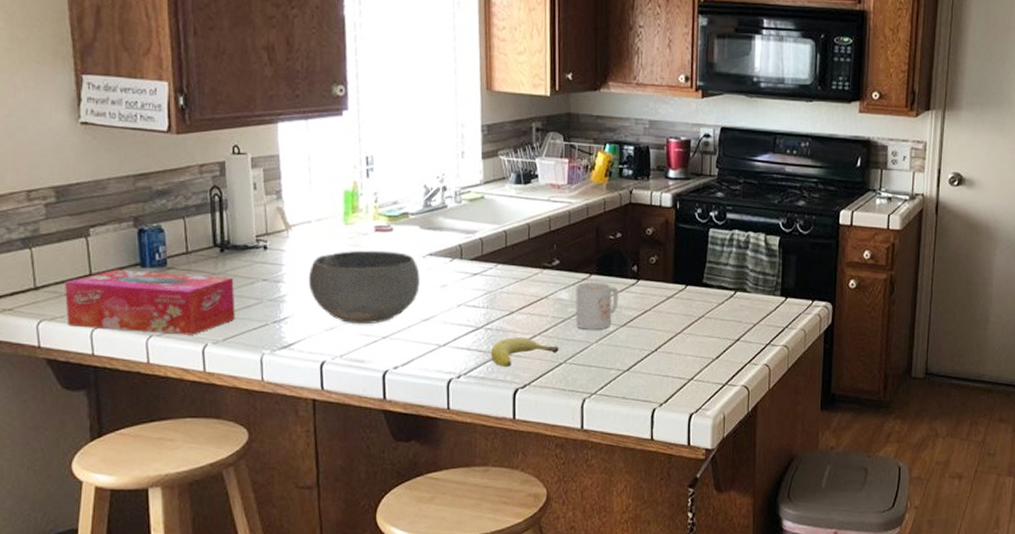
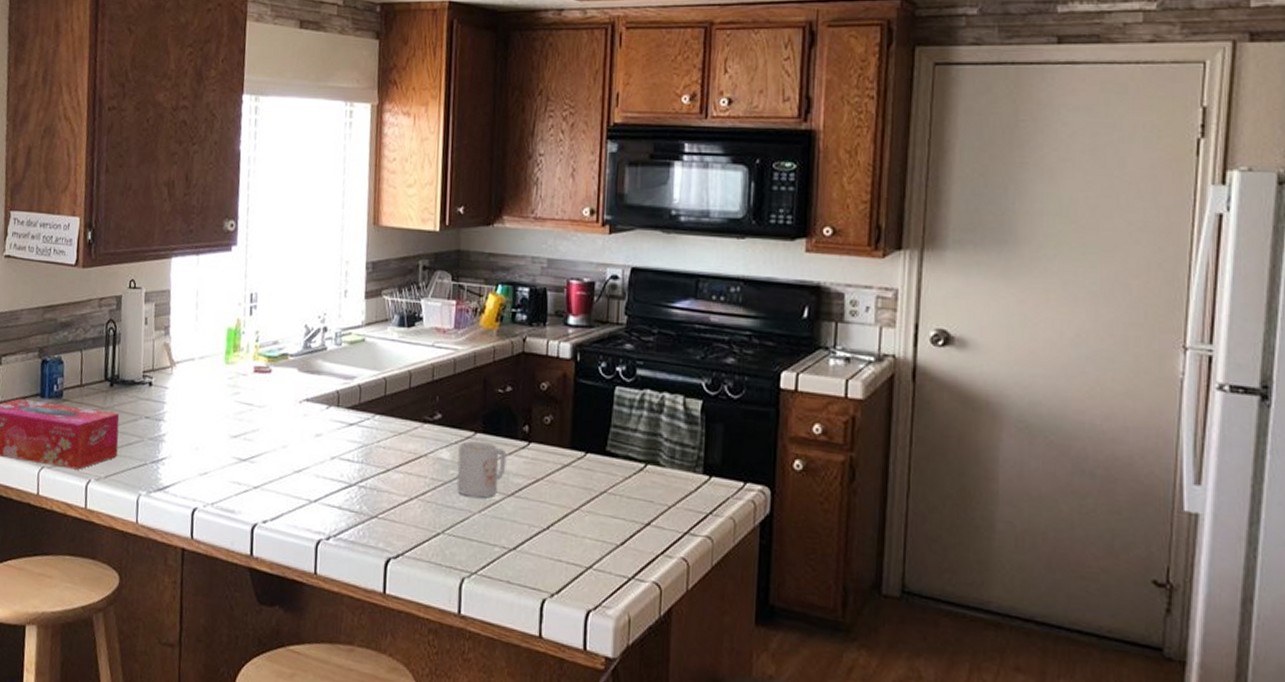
bowl: present [308,250,420,325] -> none [187,391,295,472]
fruit: present [490,337,559,368] -> none [362,498,437,533]

